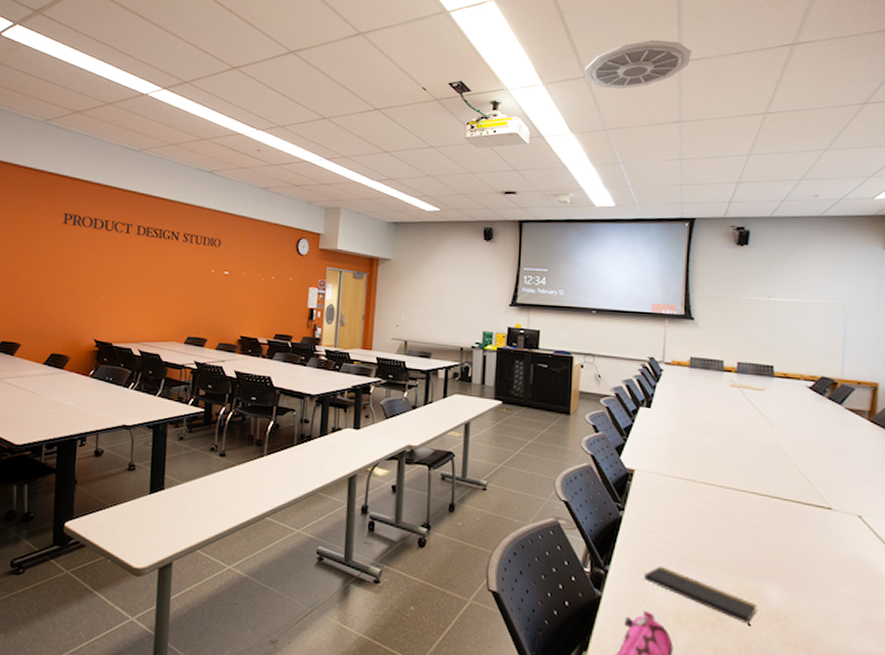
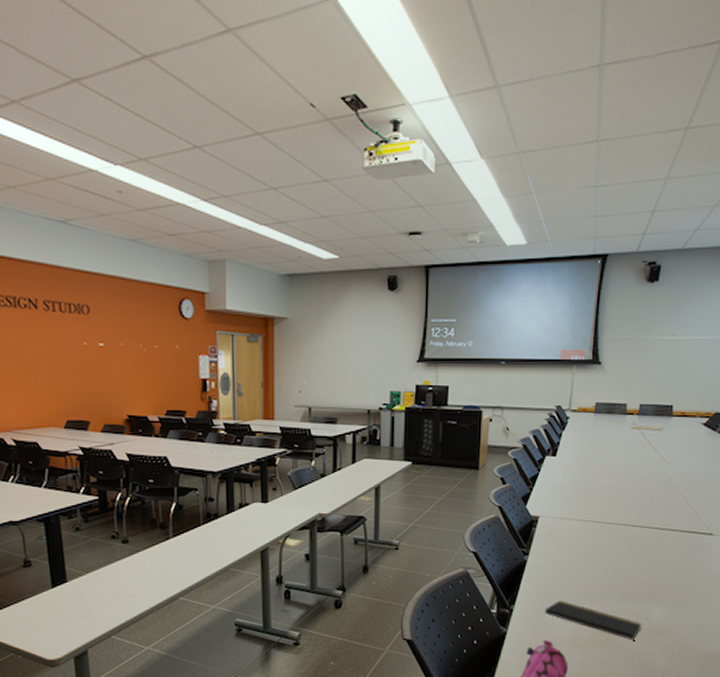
ceiling vent: present [584,39,692,90] -> none [496,36,615,102]

